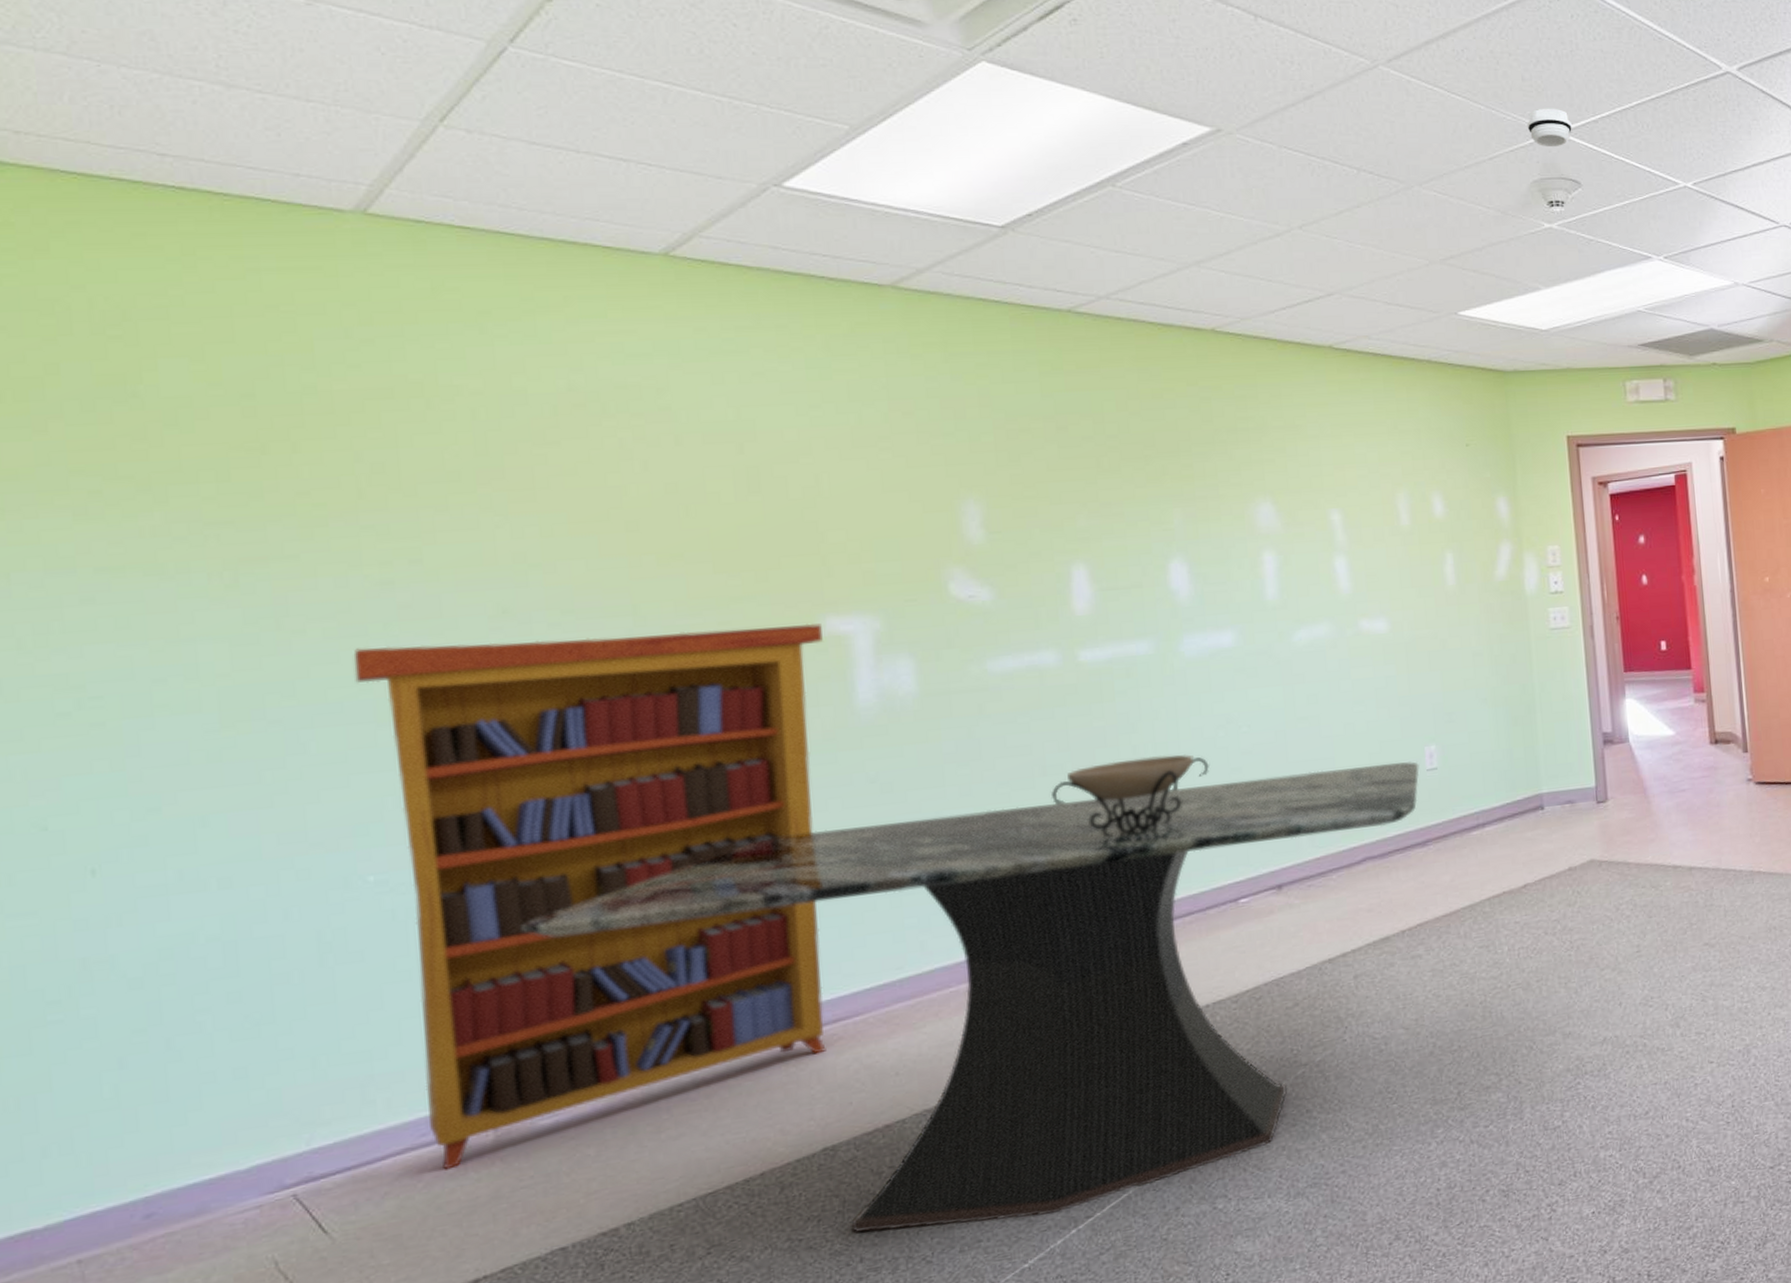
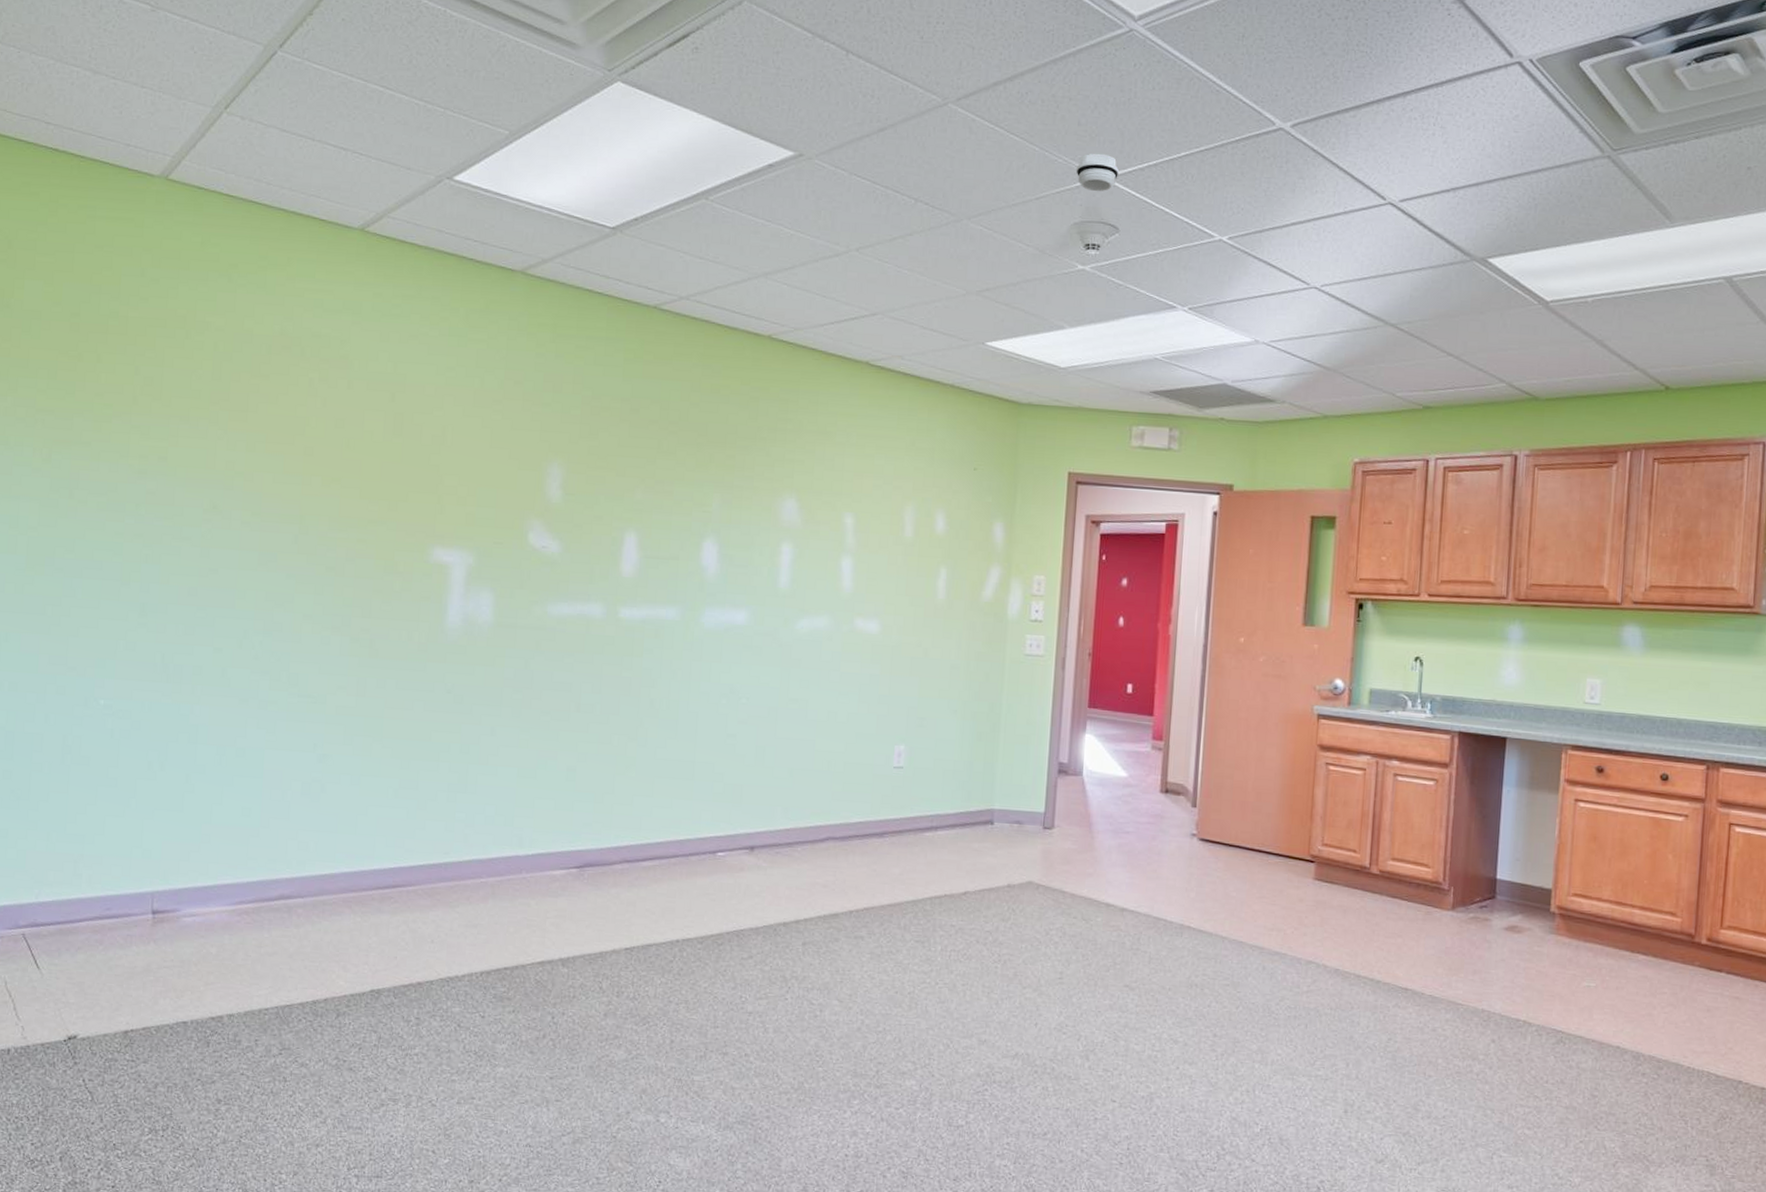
bookcase: present [353,623,826,1170] -> none [112,521,430,941]
dining table: present [521,761,1419,1233] -> none [191,724,888,1091]
decorative bowl: present [1052,754,1210,838] -> none [581,709,710,778]

